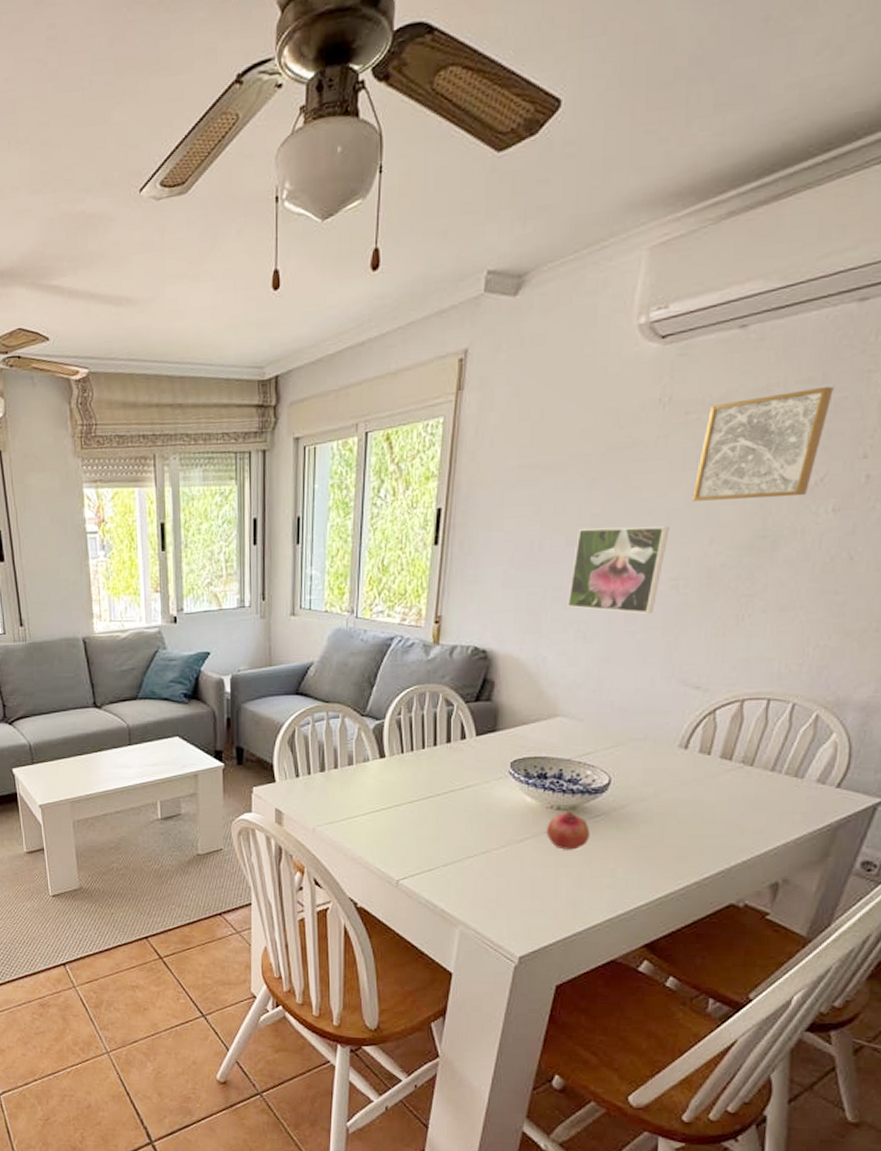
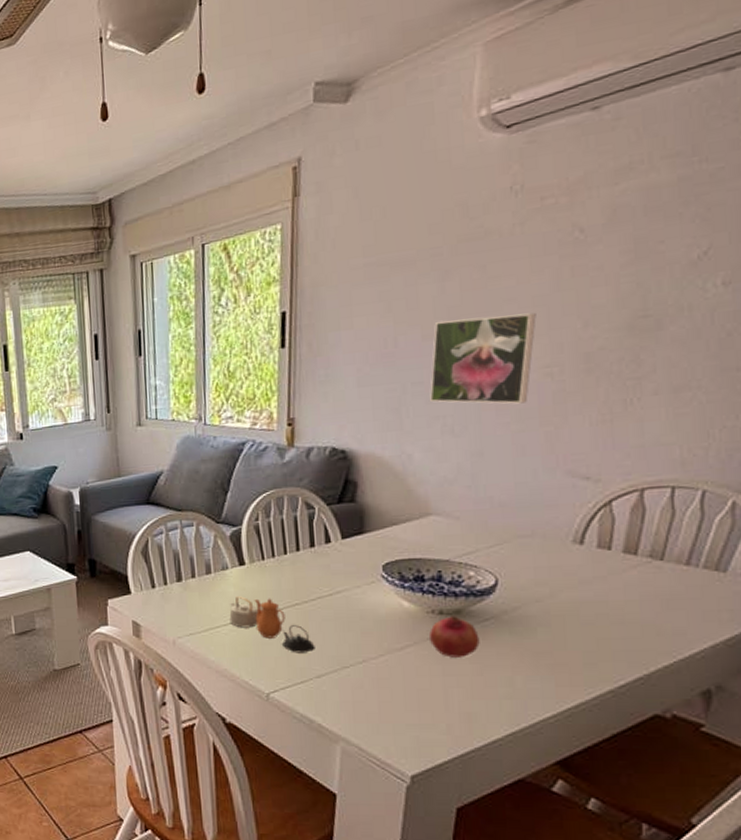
teapot: none [367,788,444,843] -> present [229,596,315,653]
wall art: present [692,386,833,501] -> none [558,158,707,286]

